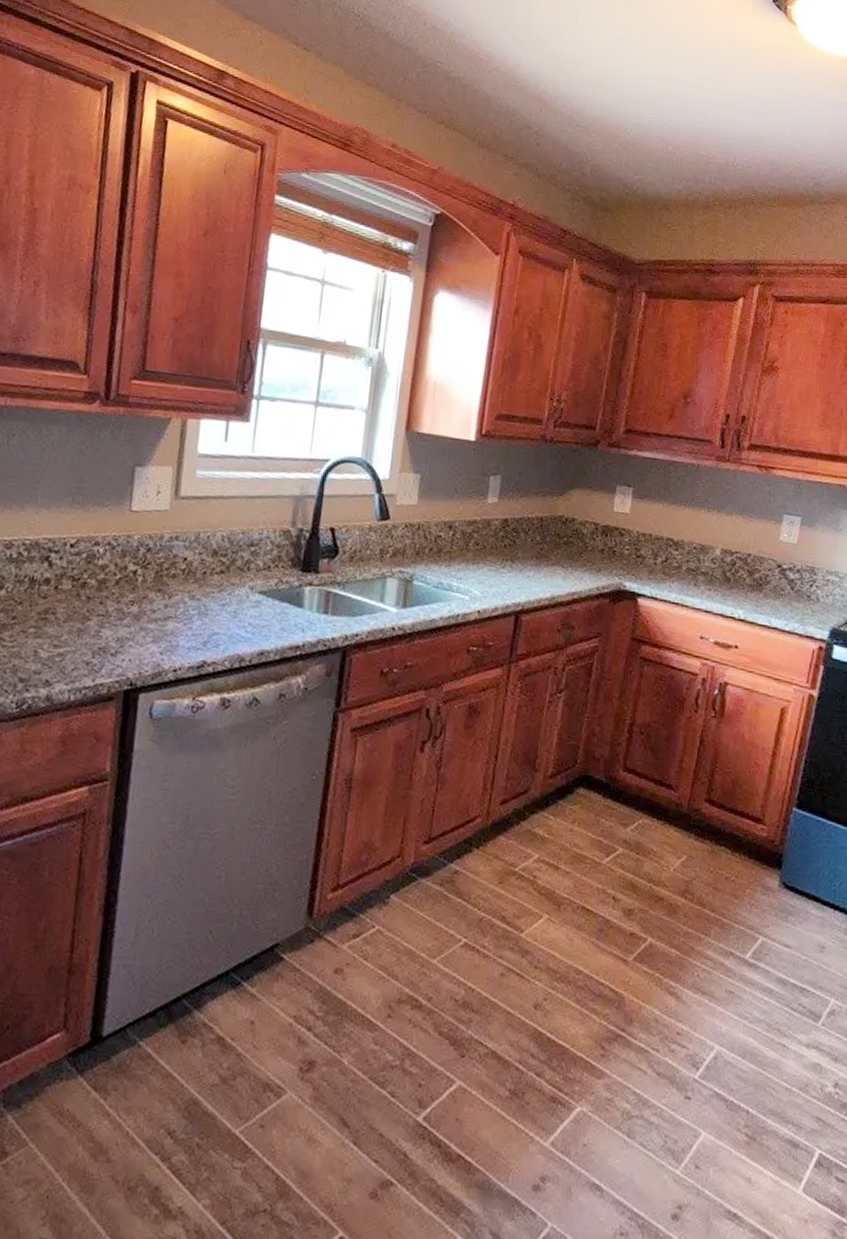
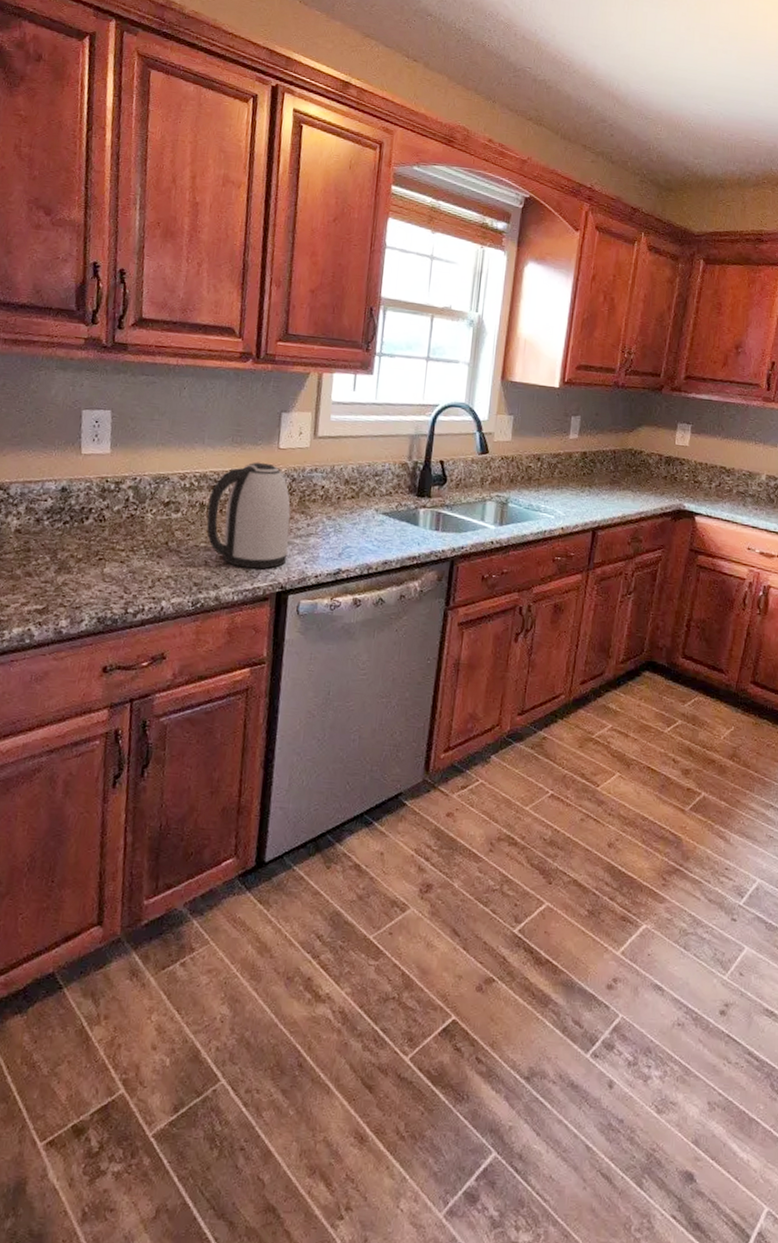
kettle: none [37,527,144,662] -> present [206,462,291,569]

